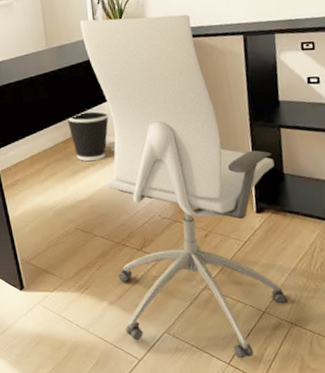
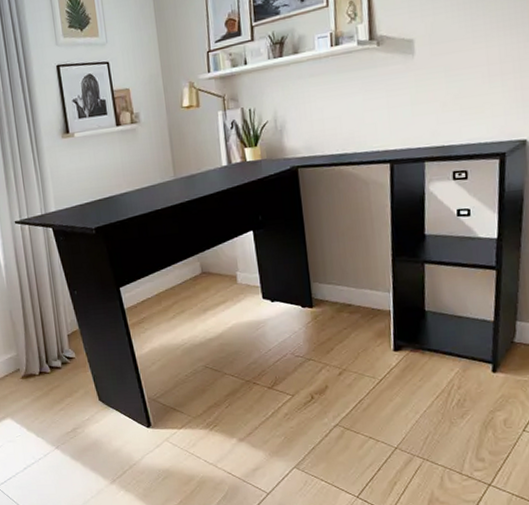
wastebasket: present [66,109,110,162] -> none [196,243,243,299]
office chair: present [80,14,288,359] -> none [211,140,422,493]

